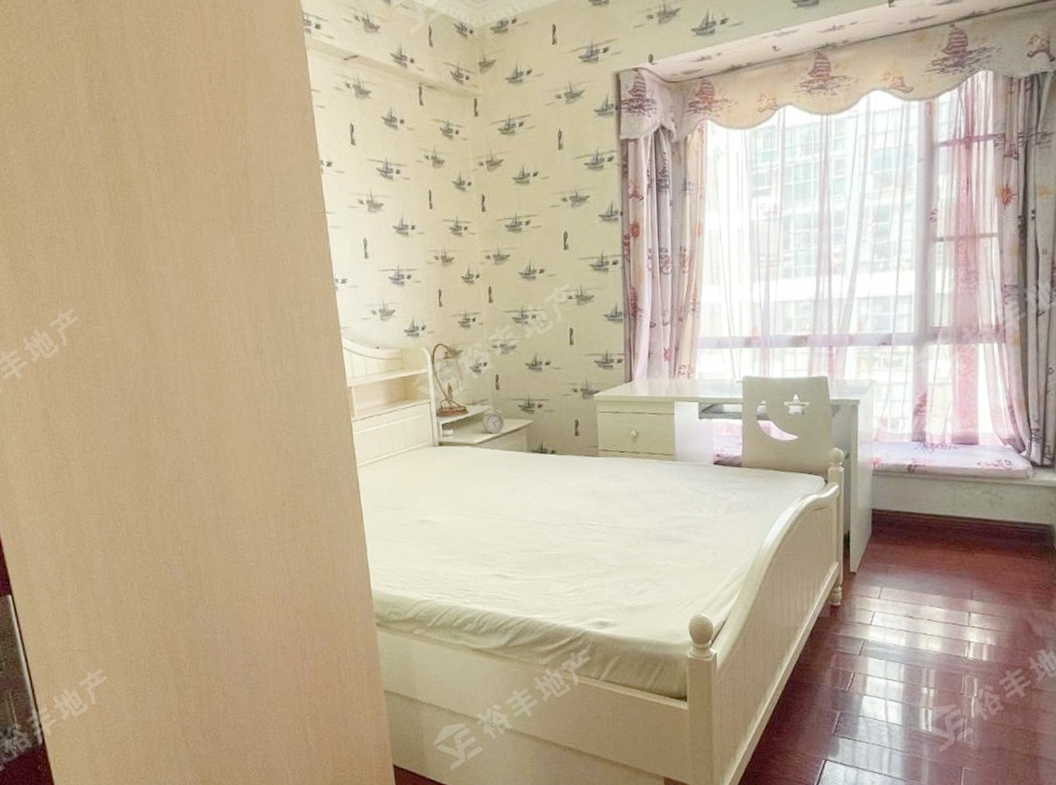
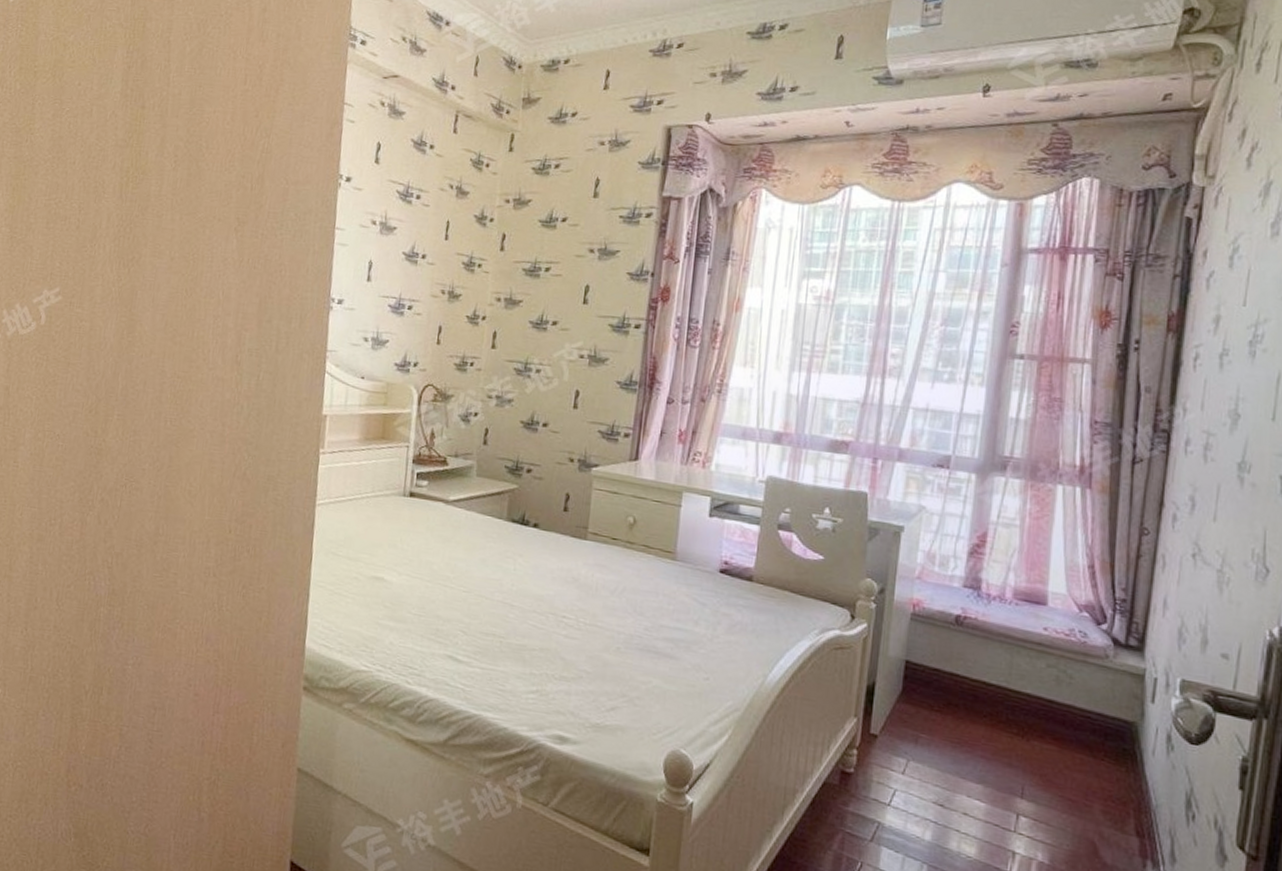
alarm clock: present [482,405,505,433] -> none [461,461,488,494]

